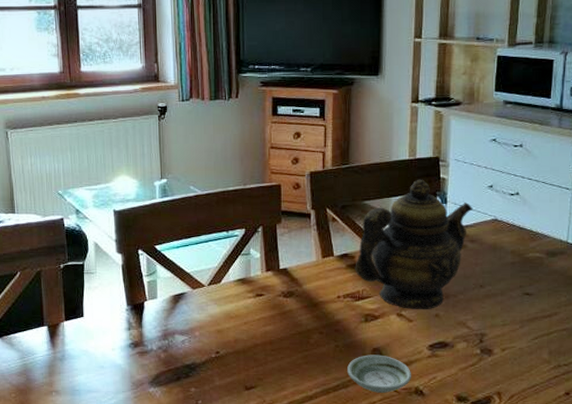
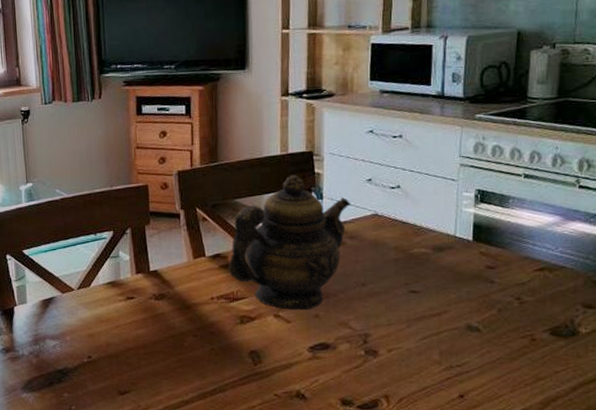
saucer: present [347,355,411,393] -> none [224,357,292,397]

